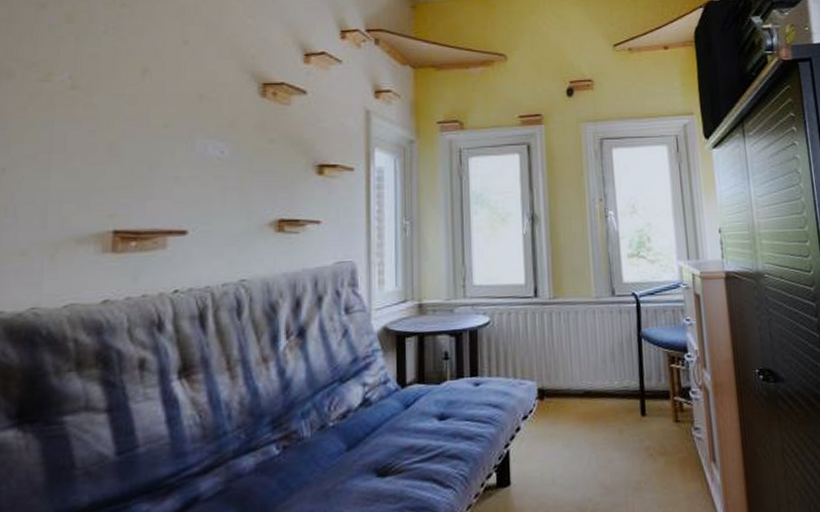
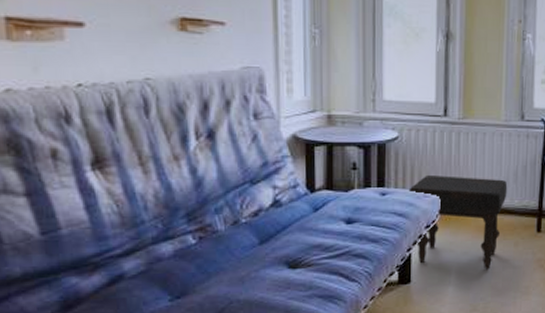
ottoman: none [503,359,606,464] -> present [408,174,508,269]

